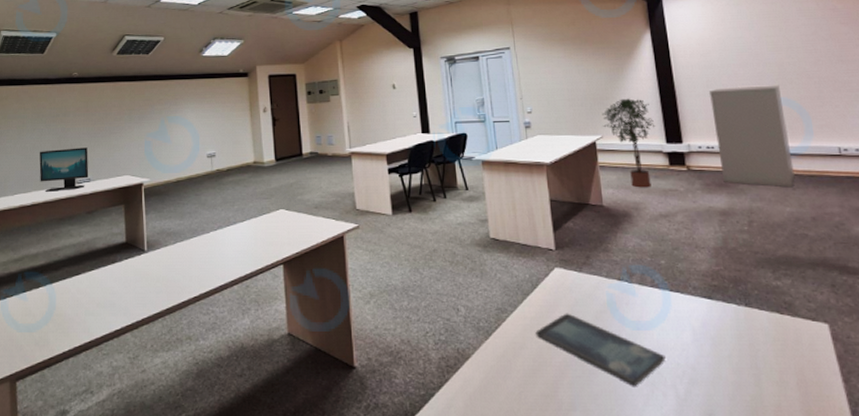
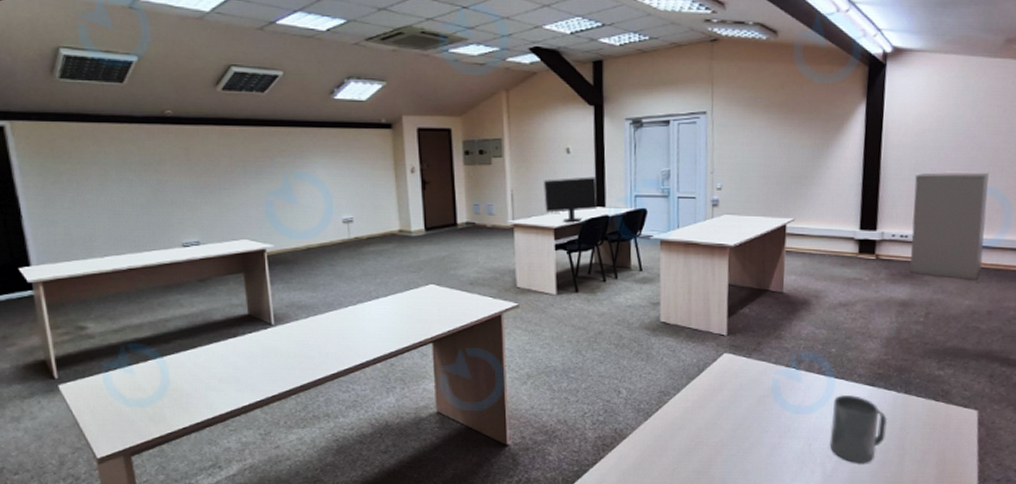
computer monitor: present [39,147,89,193] -> none [130,204,197,256]
computer monitor: none [375,107,424,149] -> present [544,177,599,223]
tablet: present [535,313,666,386] -> none [696,397,819,464]
potted tree: present [602,98,656,188] -> none [795,178,852,276]
mug: none [672,308,735,386] -> present [829,394,888,464]

